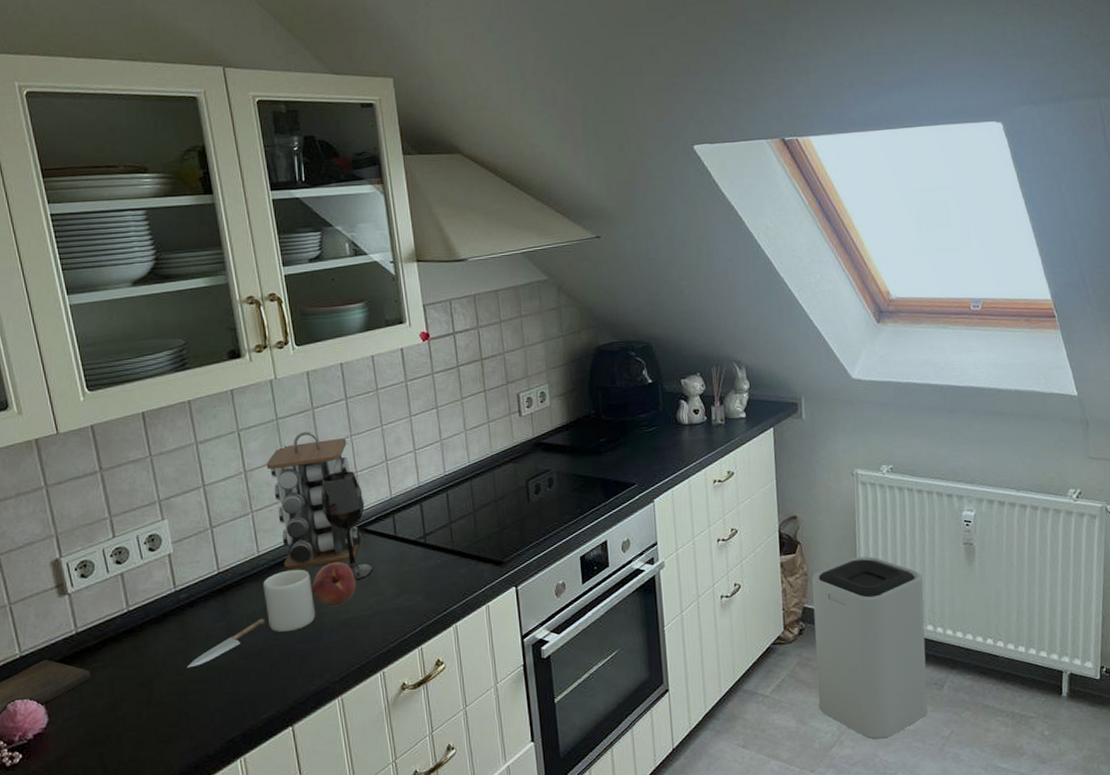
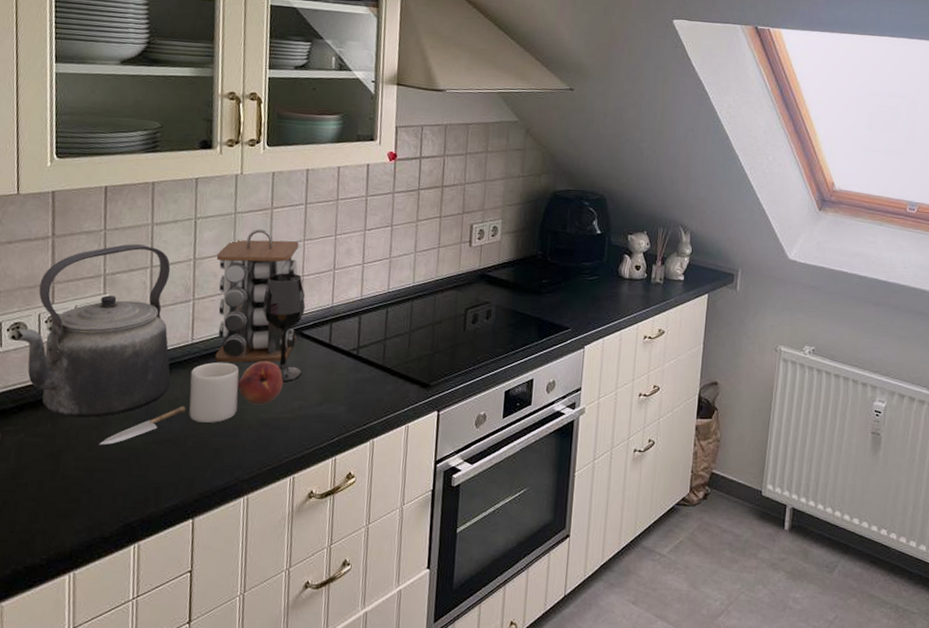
kettle: none [84,465,245,645] -> present [15,244,171,418]
trash can: present [812,556,928,739] -> none [712,430,828,614]

